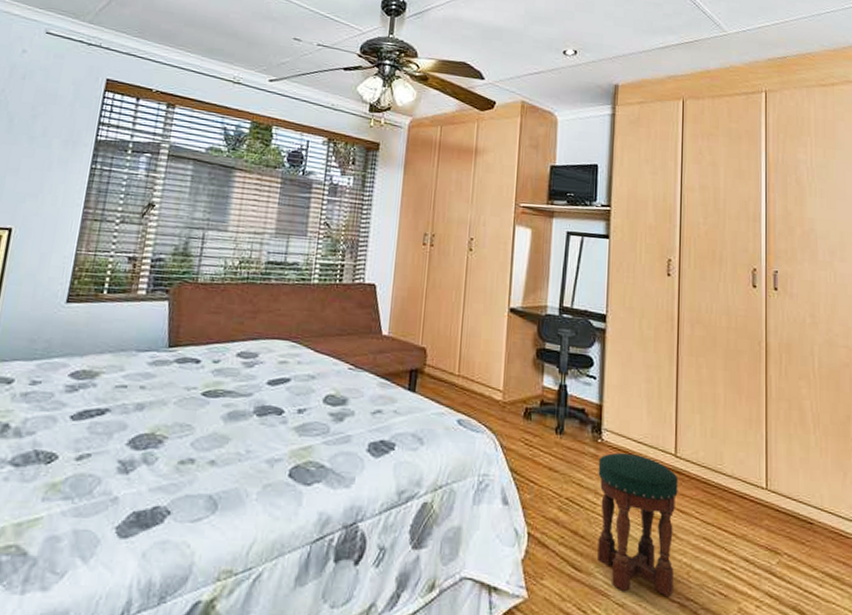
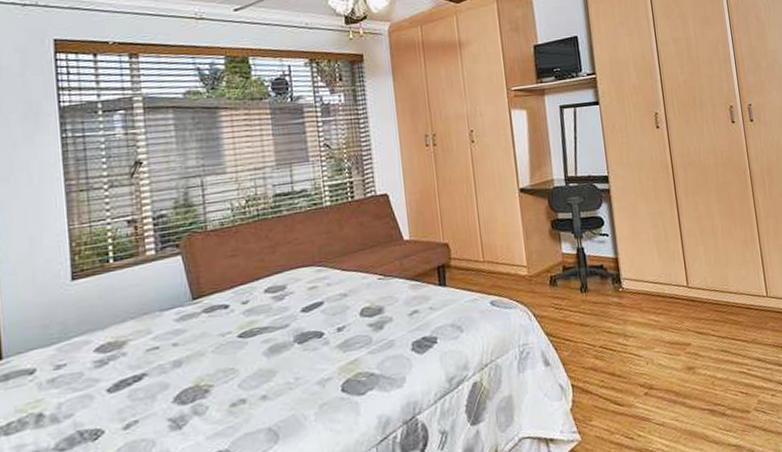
stool: present [597,452,678,597] -> none [622,294,703,413]

